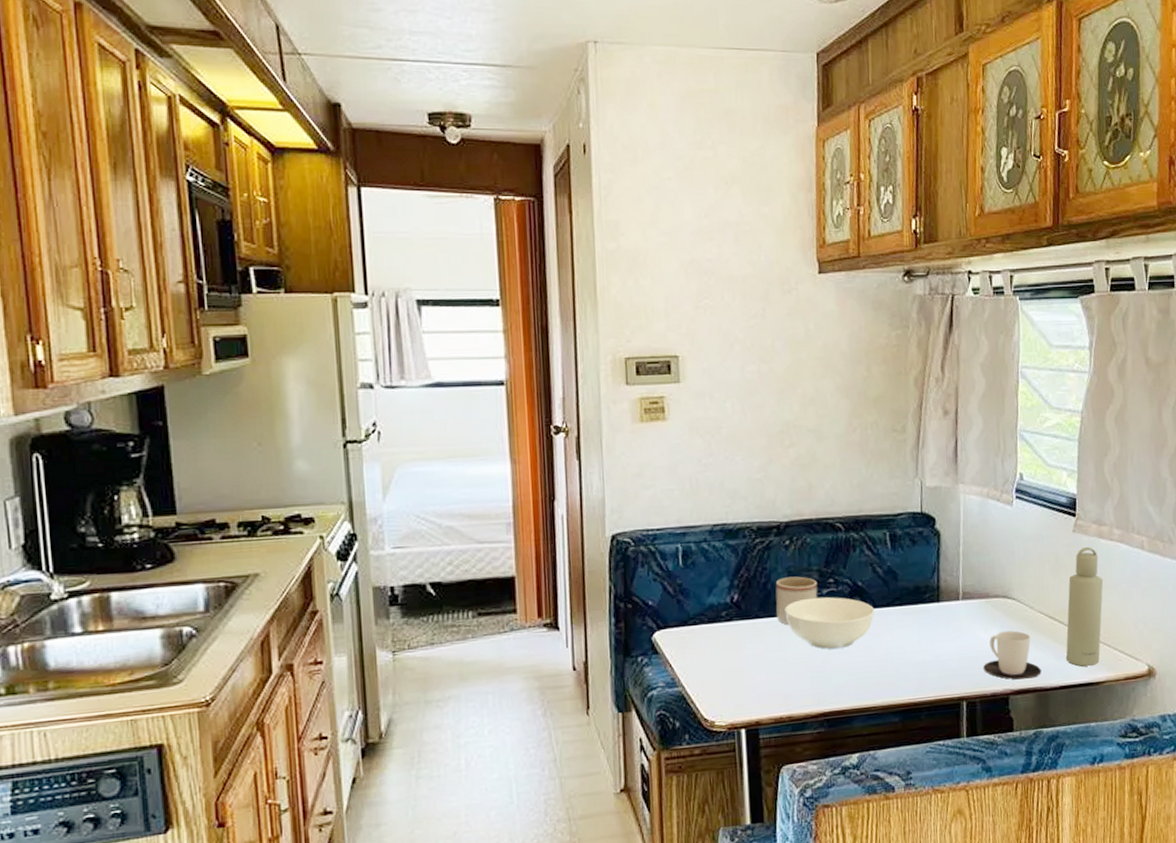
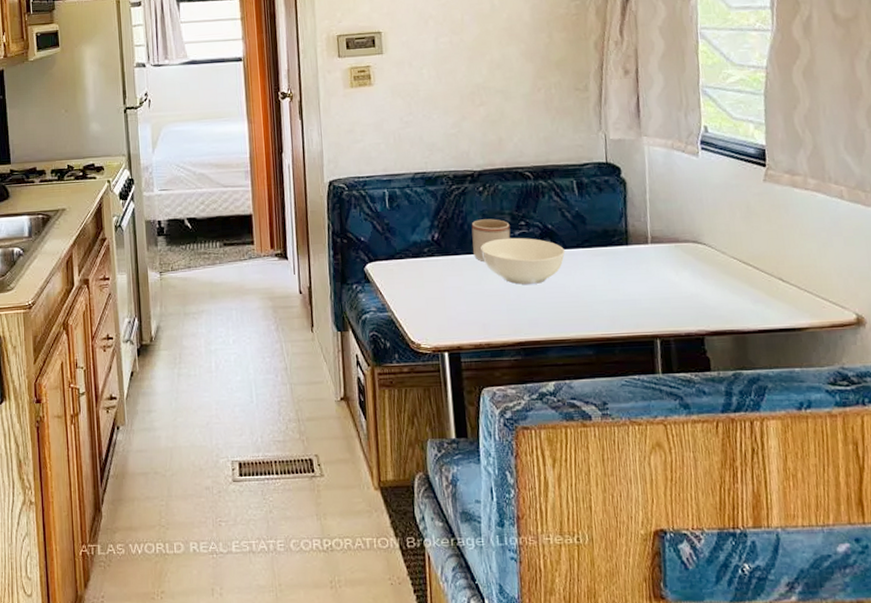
cup: present [983,630,1041,680] -> none [676,274,738,321]
bottle: present [1065,547,1104,667] -> none [762,196,801,313]

